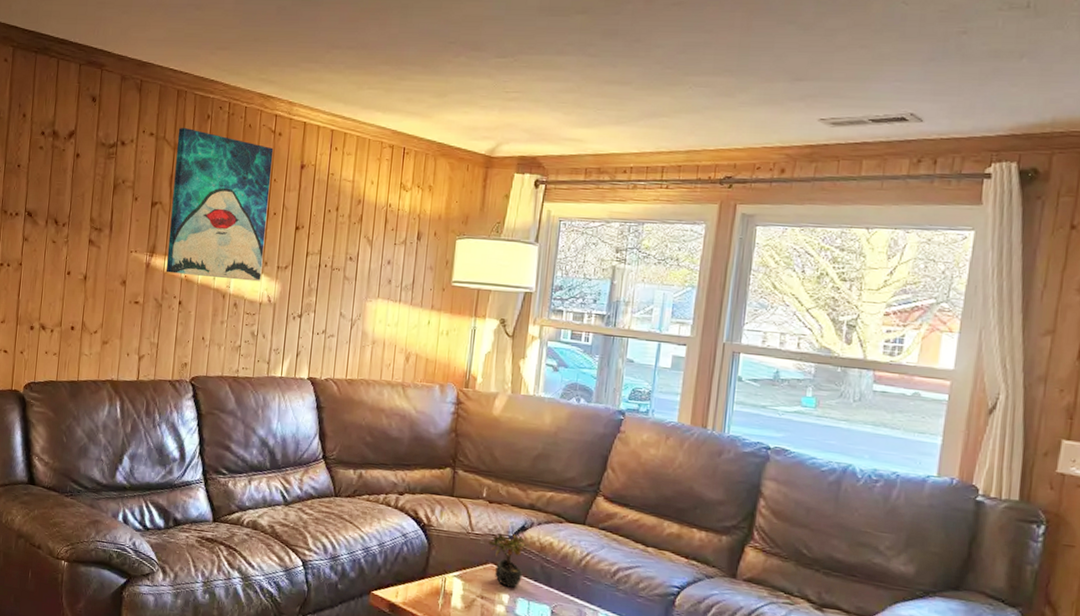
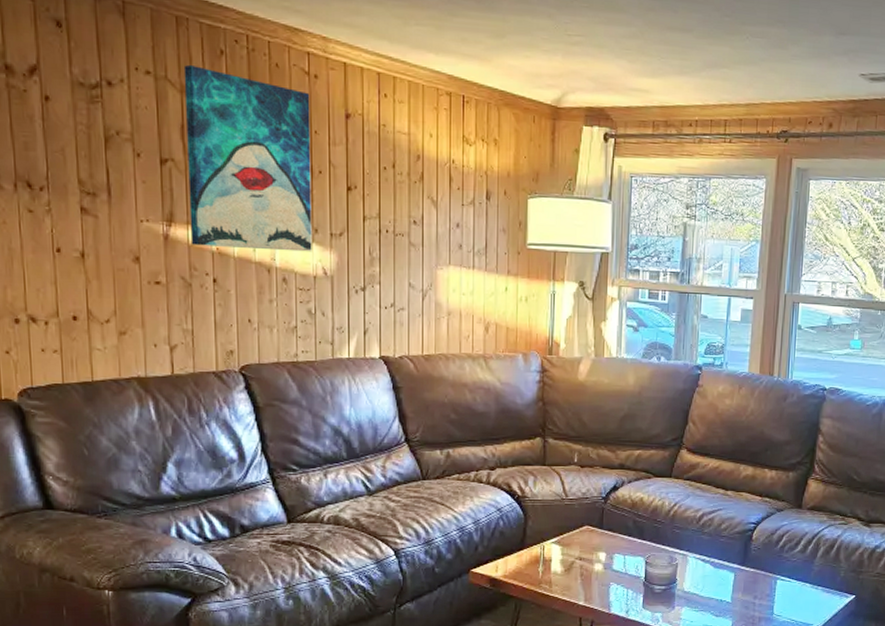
succulent plant: present [487,532,526,588] -> none [582,495,618,545]

